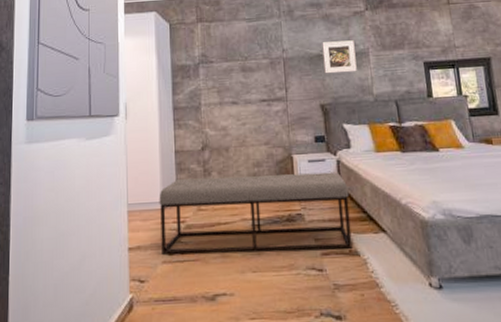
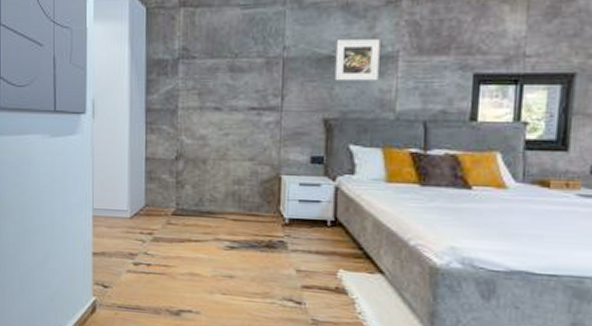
bench: present [159,172,353,254] -> none [126,189,345,286]

